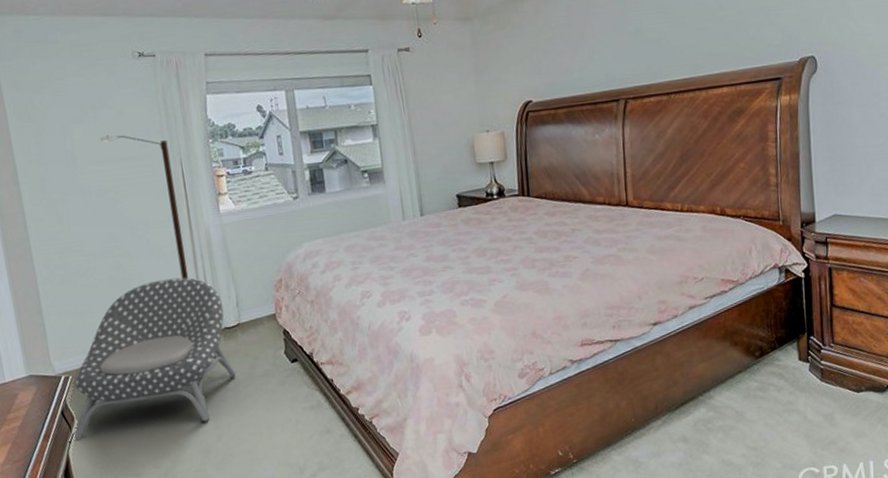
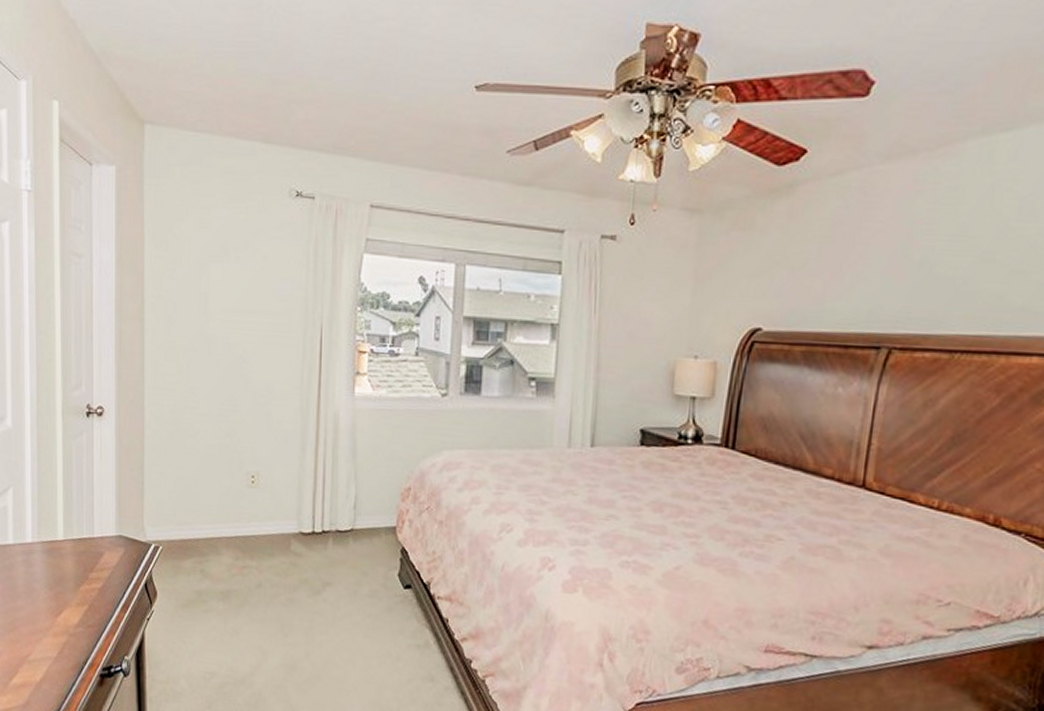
armchair: present [75,277,237,442] -> none [154,459,340,633]
street lamp: present [100,135,189,279] -> none [238,282,310,465]

